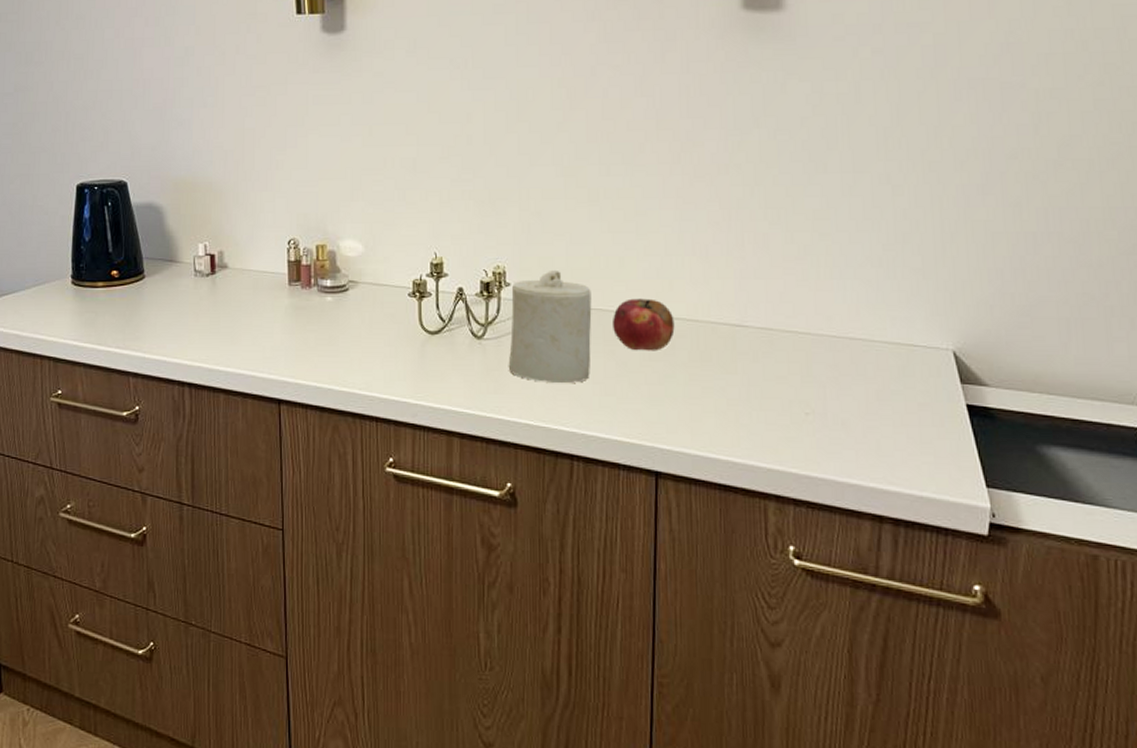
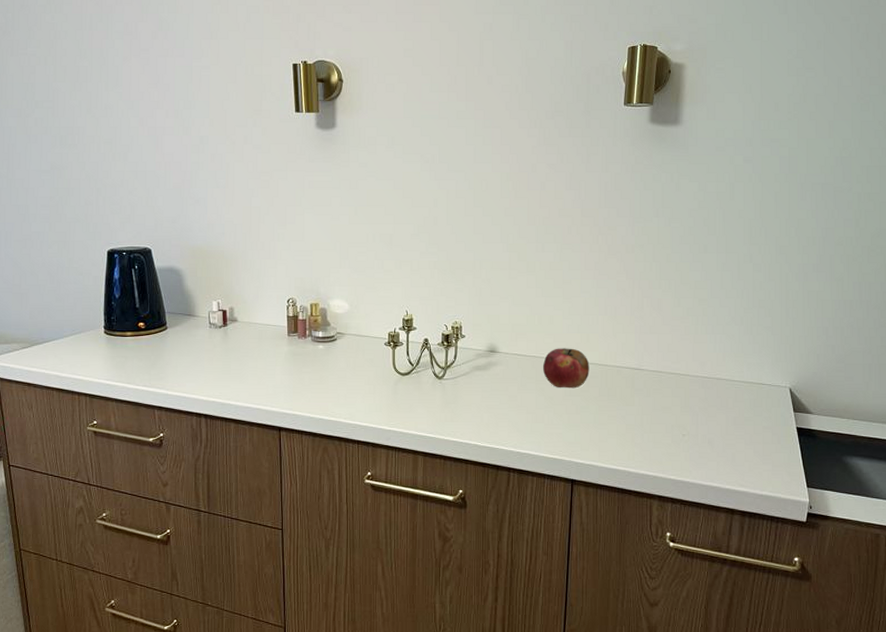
candle: present [508,269,592,384] -> none [462,325,528,414]

